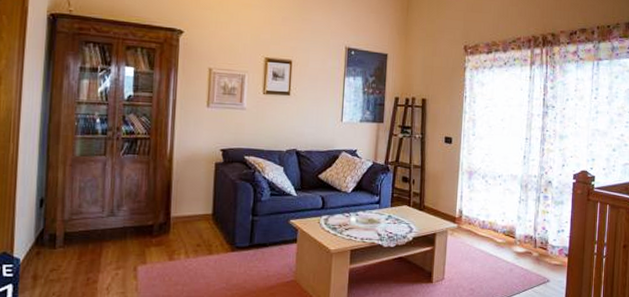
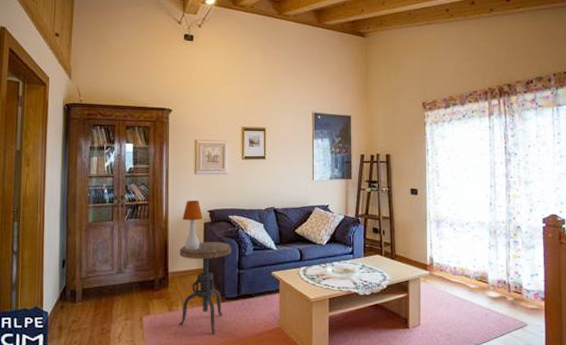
side table: none [179,184,246,286] -> present [178,242,232,334]
table lamp: none [190,136,214,194] -> present [182,200,202,251]

